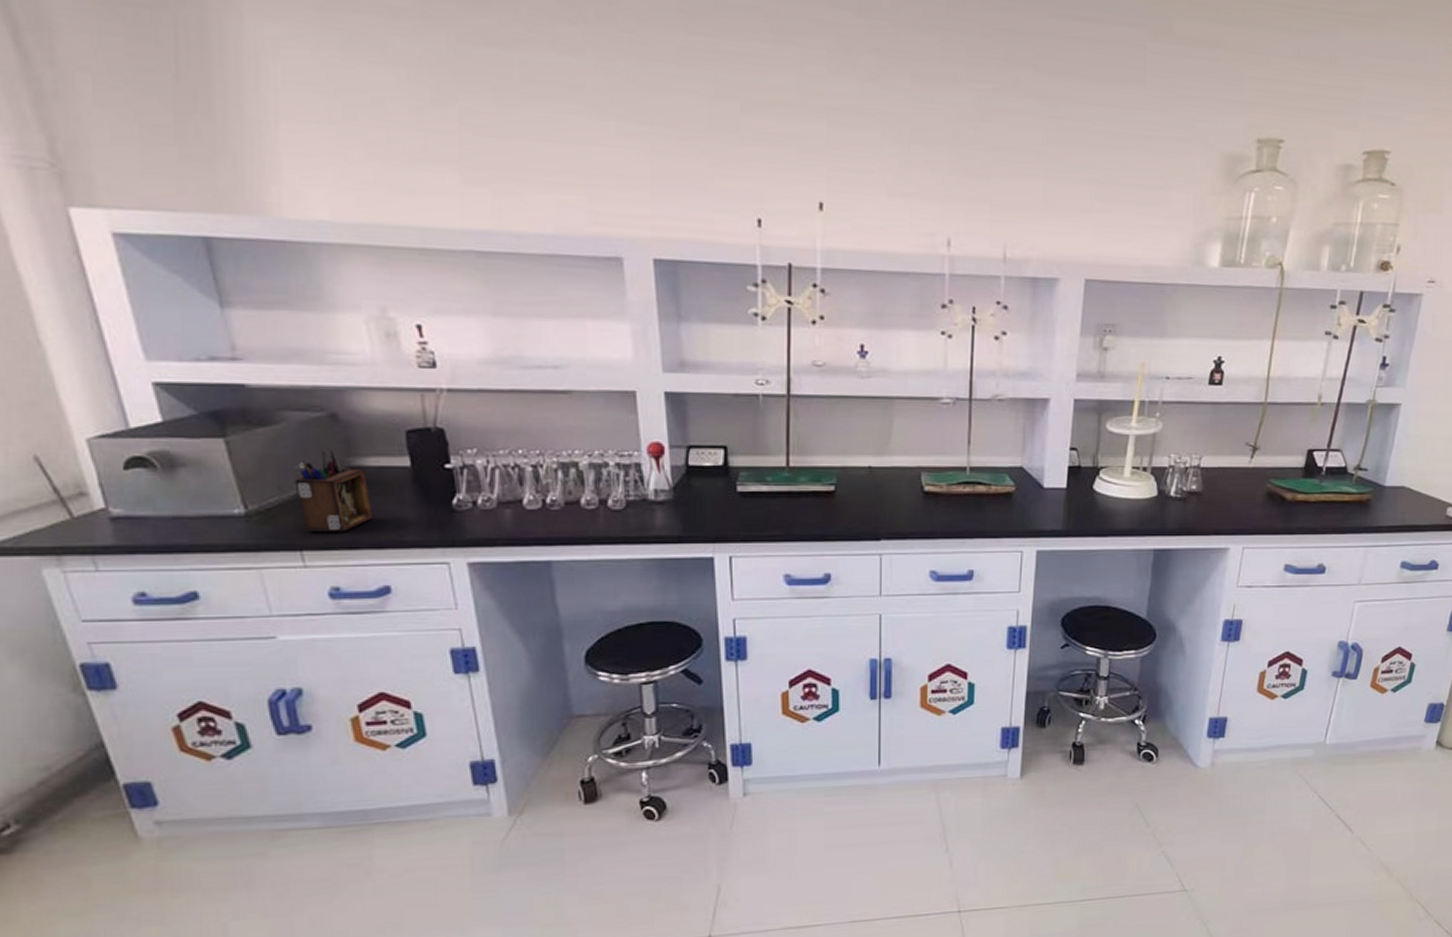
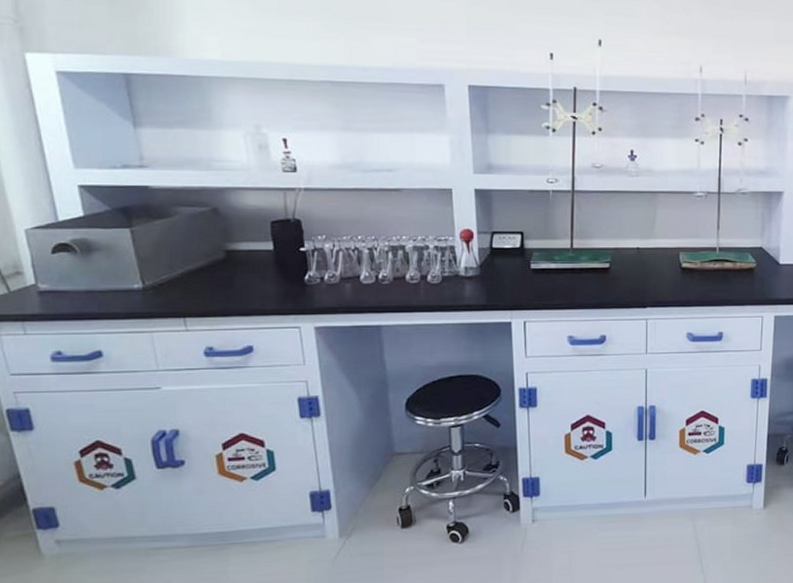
desk organizer: present [294,450,374,533] -> none [182,237,243,303]

